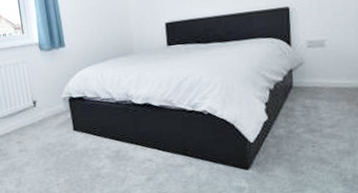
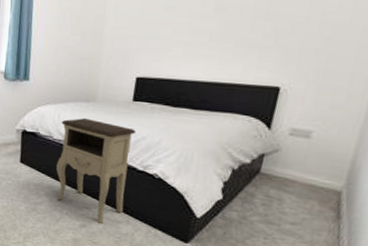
nightstand: none [105,71,183,172] -> present [56,117,137,224]

